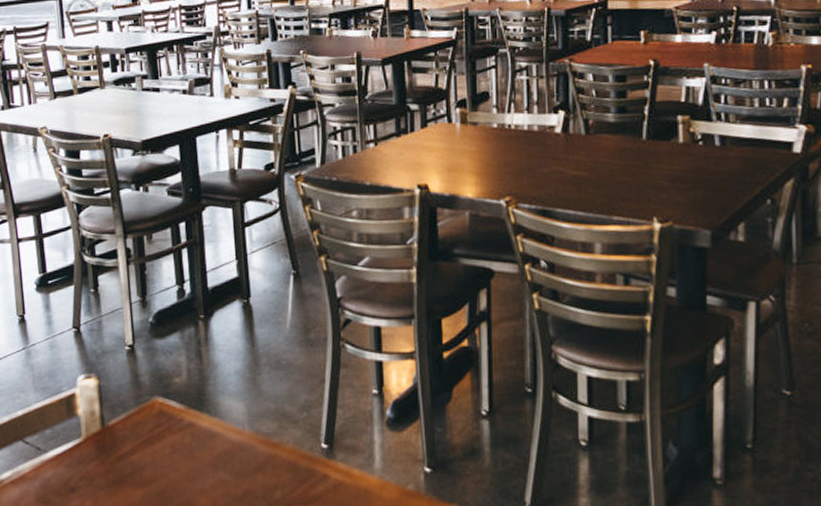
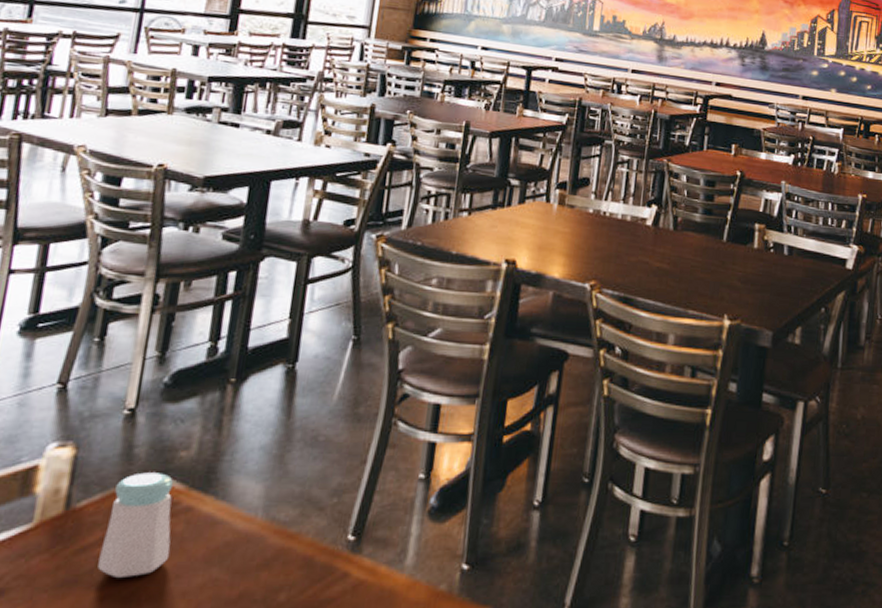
salt shaker: none [133,396,185,479] -> present [97,472,173,577]

